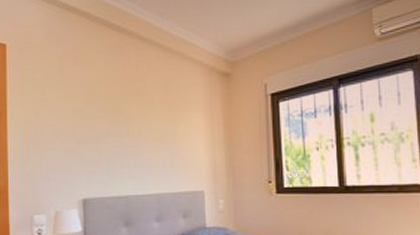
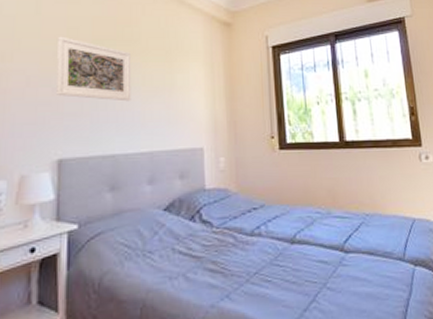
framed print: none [77,94,140,150] -> present [56,36,132,102]

